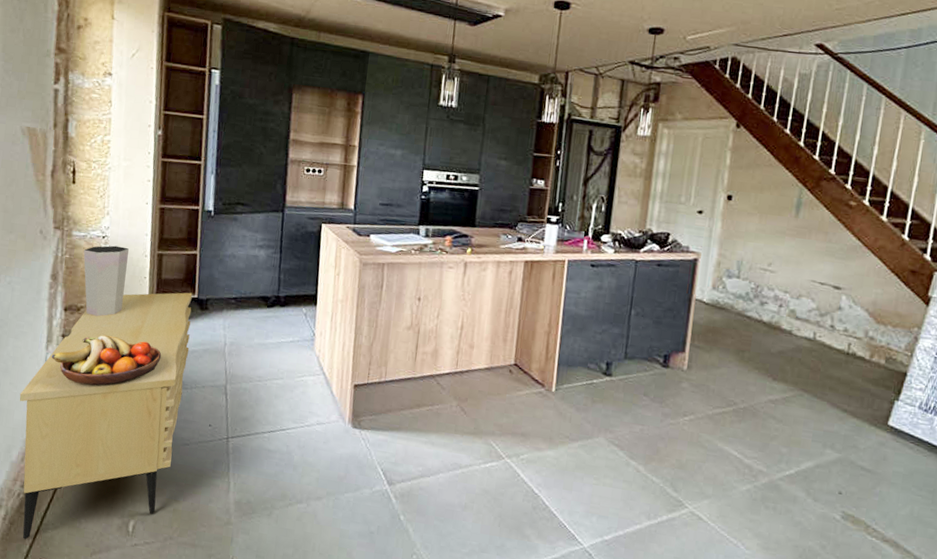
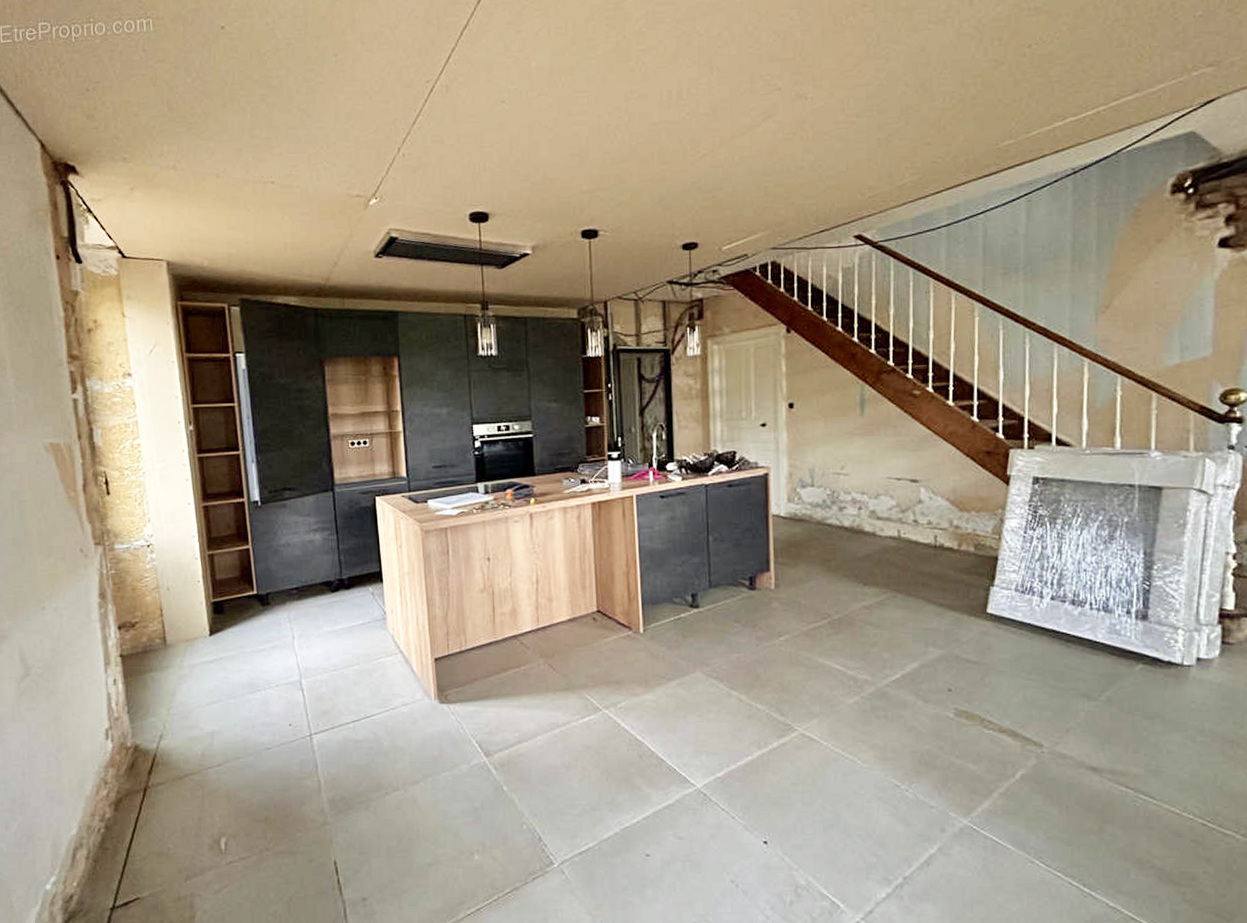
sideboard: present [19,292,193,540] -> none [84,589,257,876]
fruit bowl: present [52,334,162,386] -> none [112,647,228,703]
vase: present [83,245,129,317] -> none [130,553,179,630]

